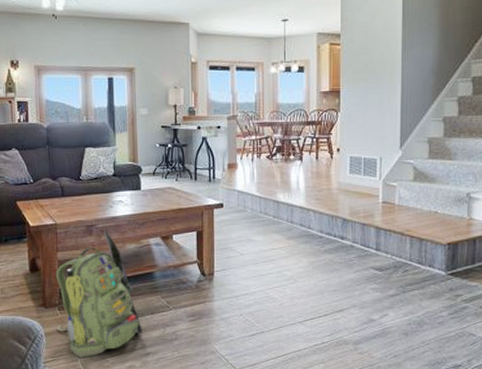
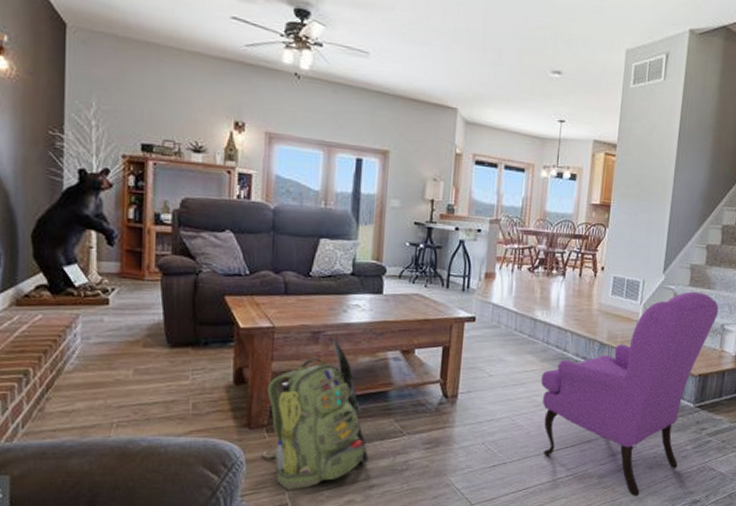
armchair: none [289,163,462,362] -> present [541,291,719,497]

